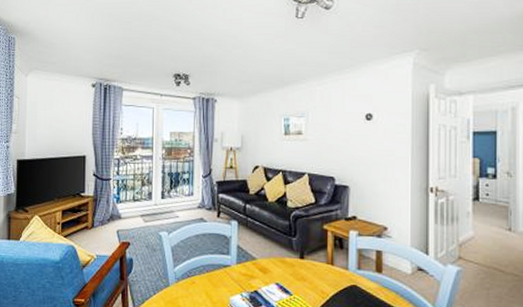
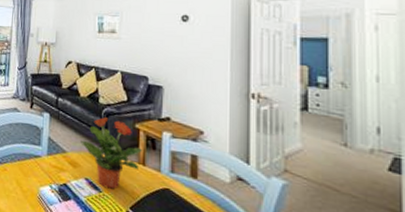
potted plant: none [270,220,330,291] -> present [80,116,142,190]

